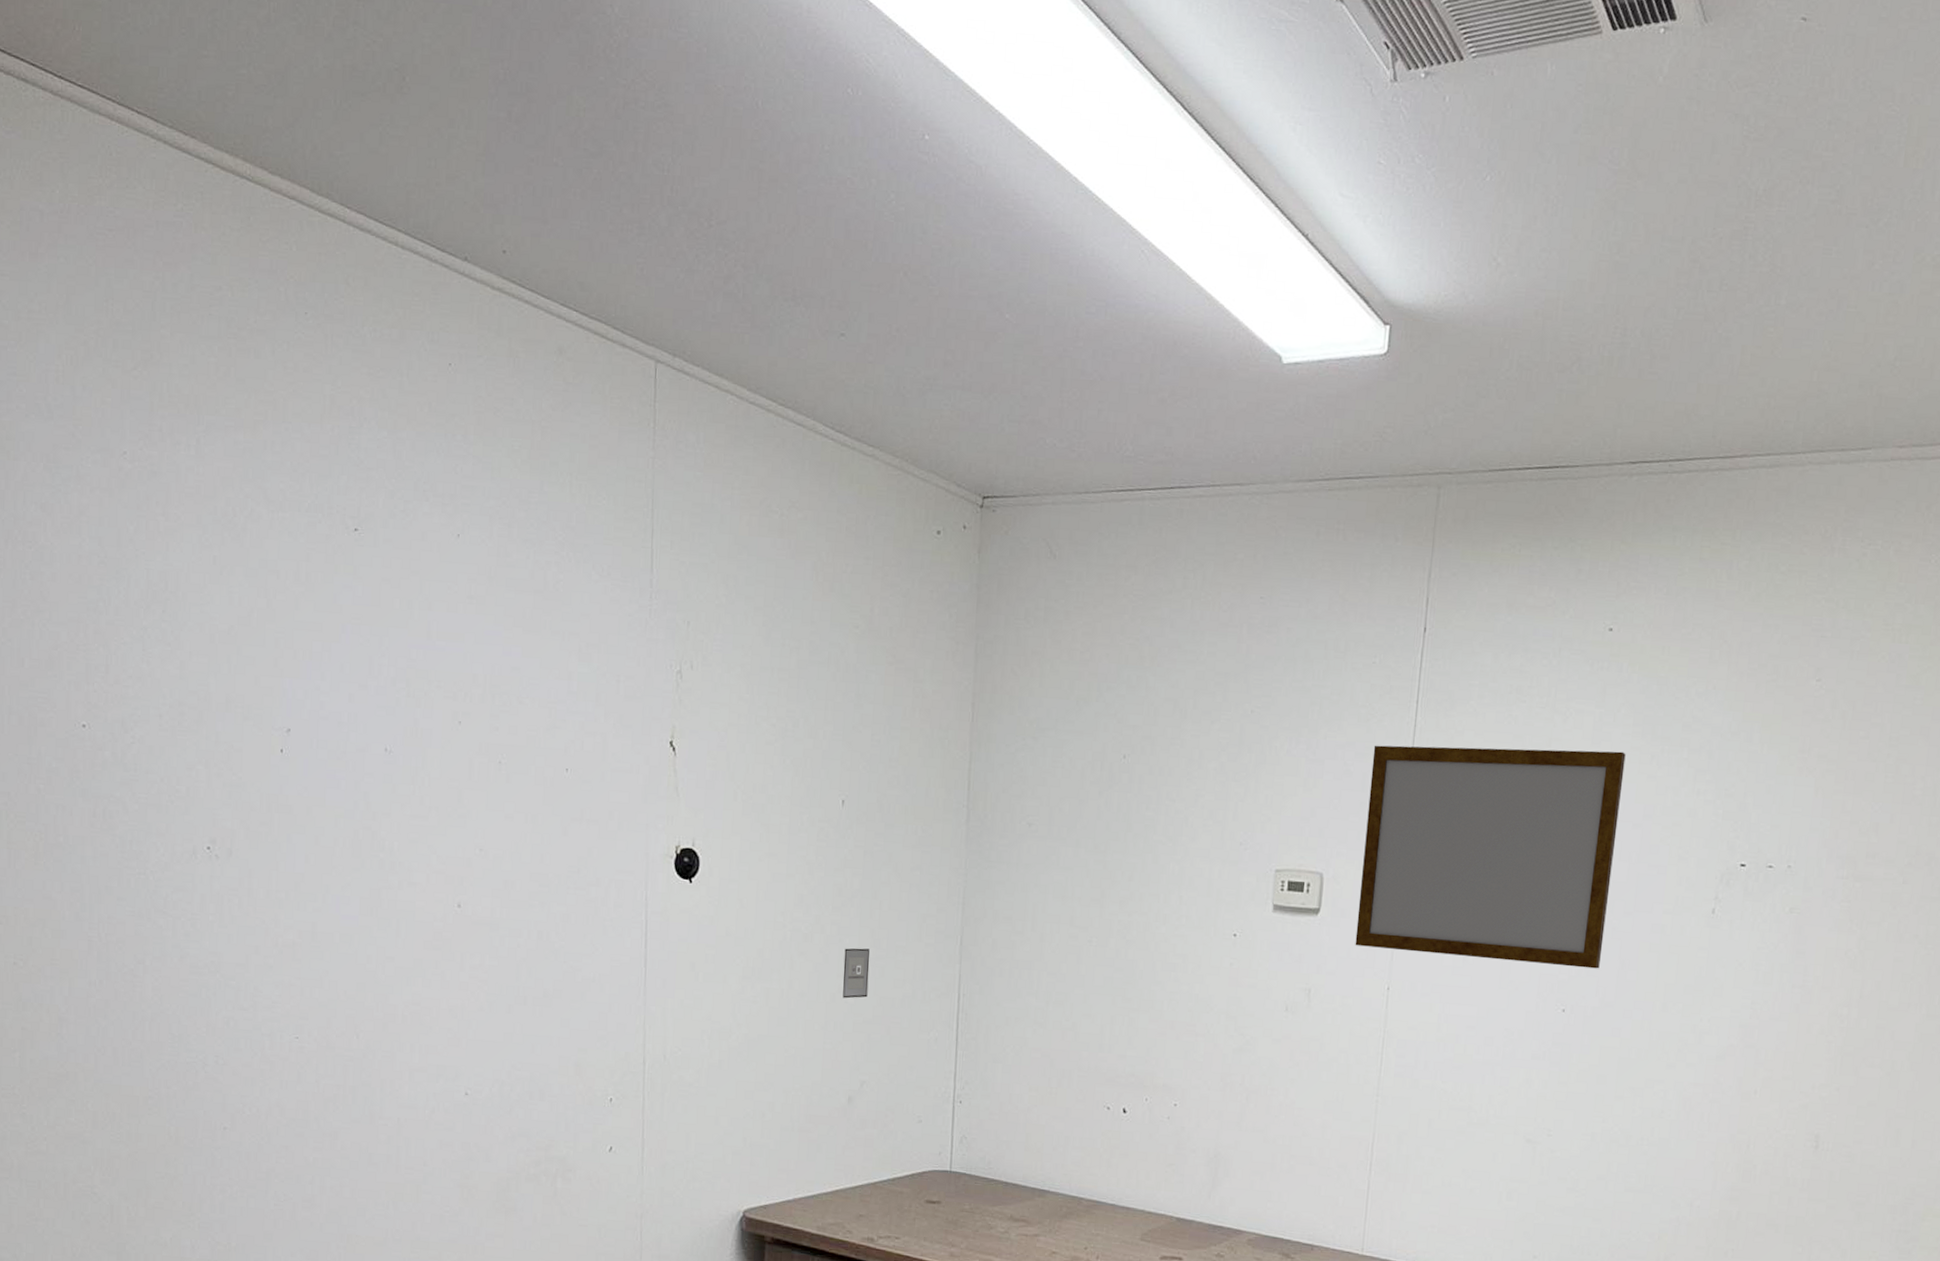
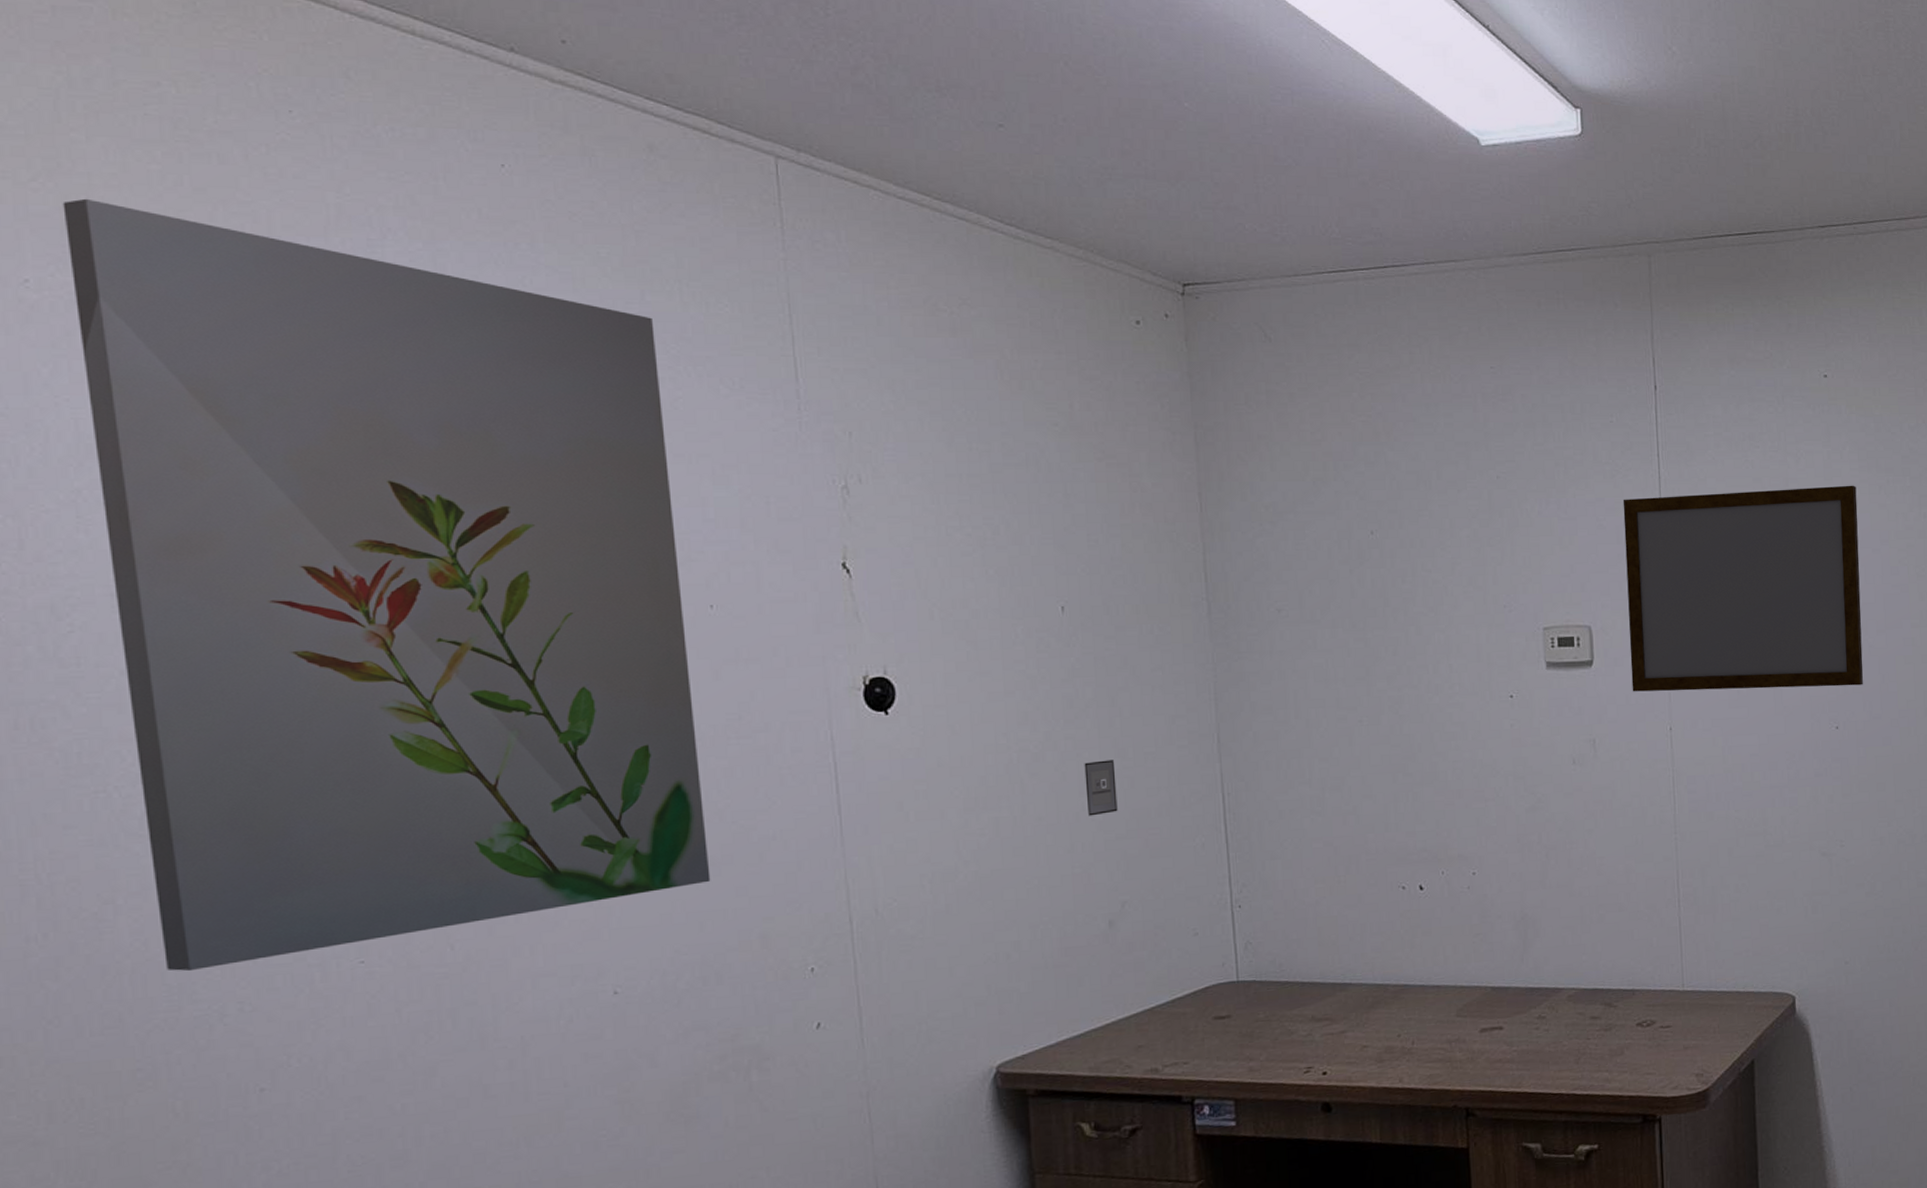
wall art: none [151,385,548,1026] -> present [62,198,711,972]

